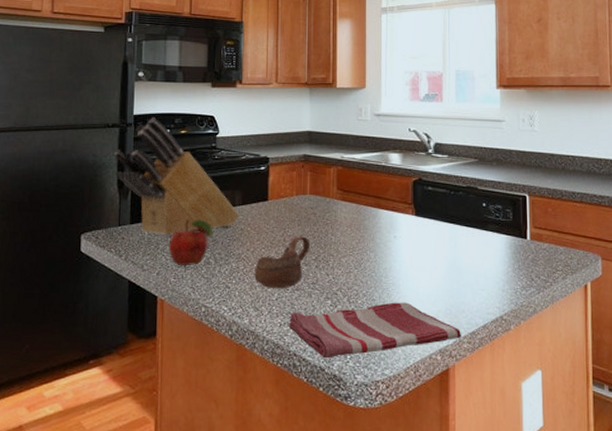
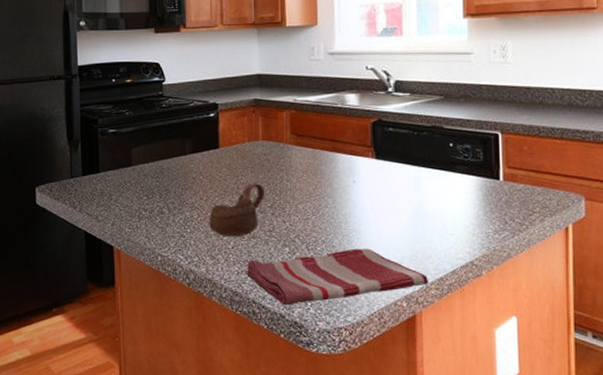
knife block: present [113,117,240,236] -> none [61,67,191,187]
fruit: present [168,219,212,265] -> none [121,169,164,215]

